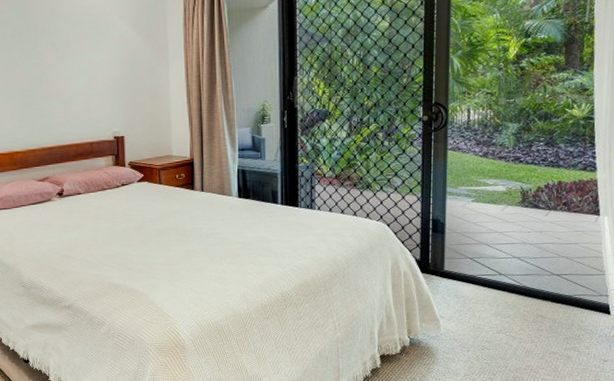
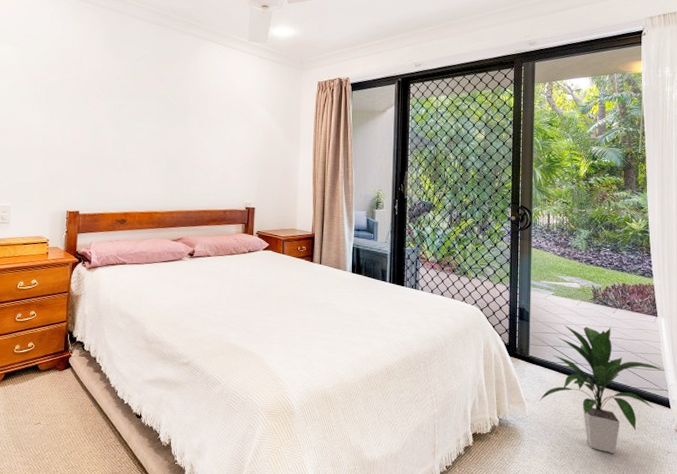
indoor plant: none [454,232,606,366] -> present [538,325,665,453]

